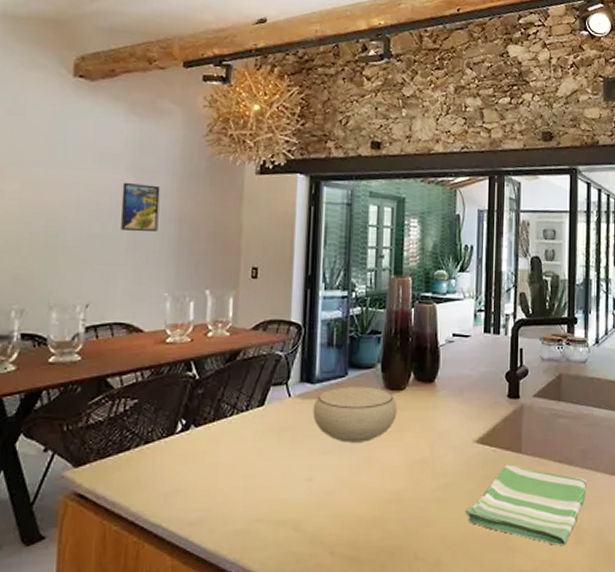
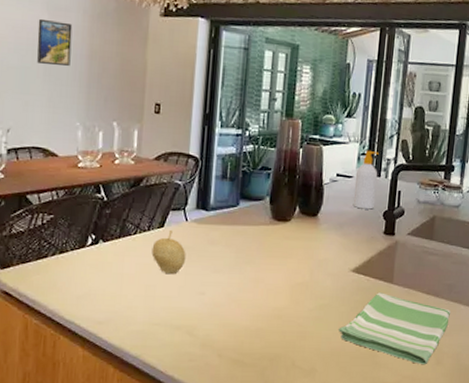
fruit: none [250,407,290,460] -> present [151,229,186,275]
bowl: present [312,386,398,443] -> none [206,215,283,265]
soap bottle: none [472,306,497,371] -> present [353,150,379,210]

